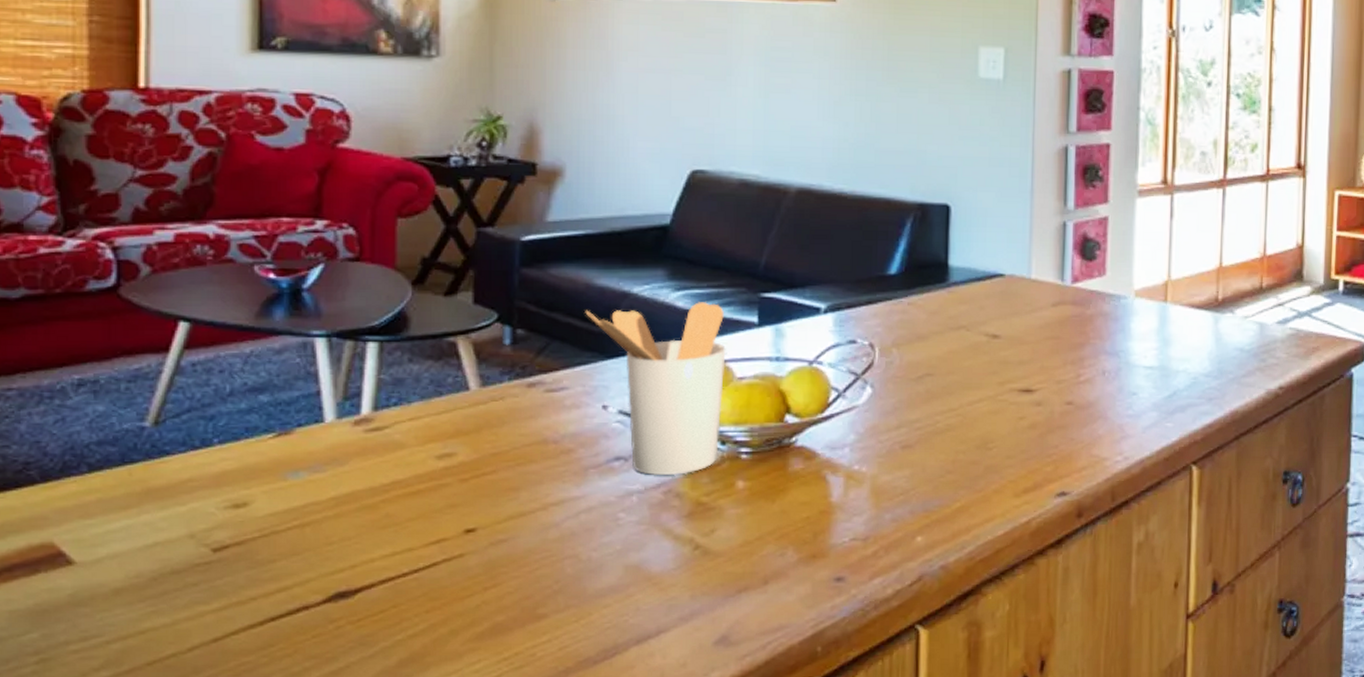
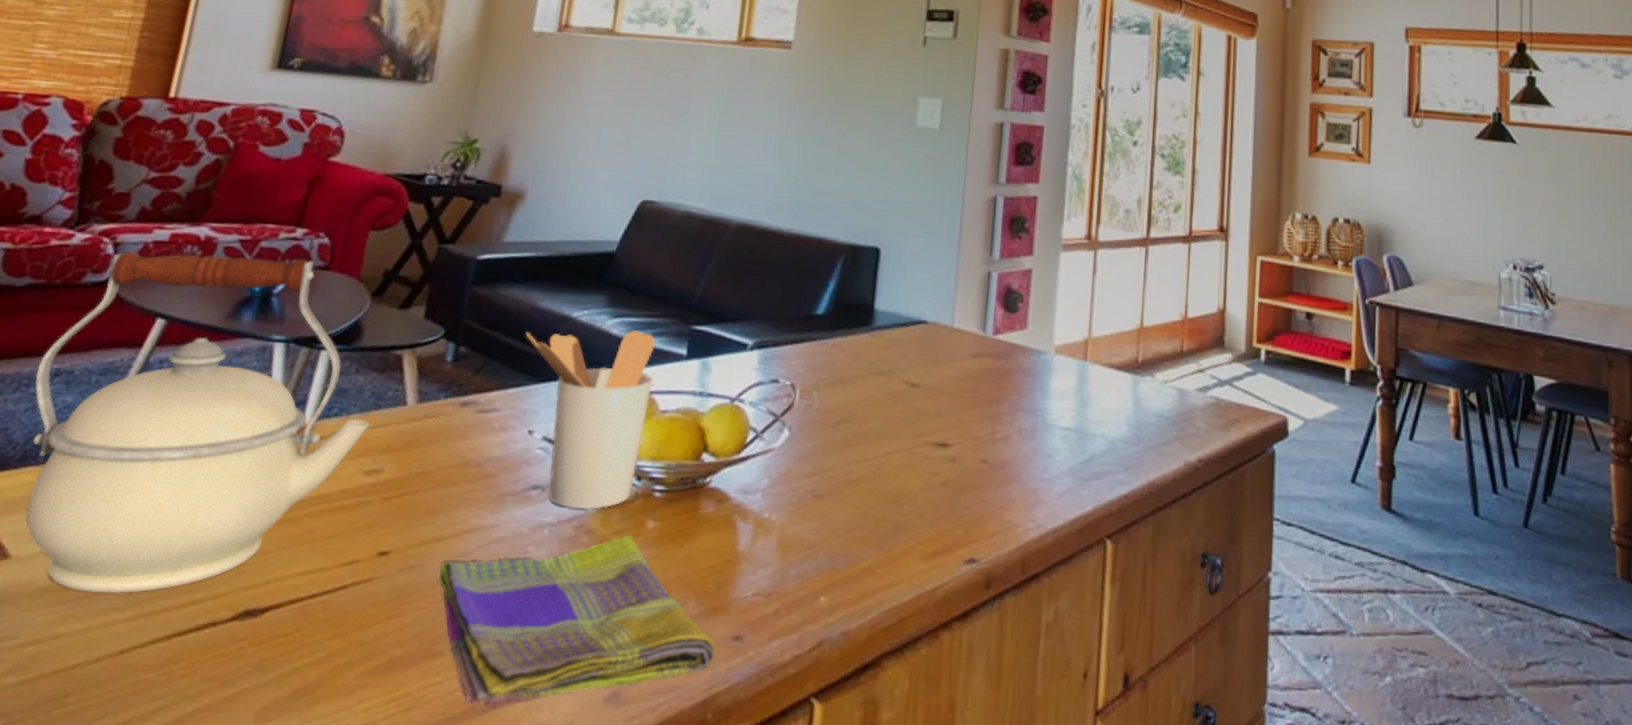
kettle: none [57,252,433,589] -> present [25,251,369,594]
dish towel: none [530,496,819,660] -> present [438,535,716,710]

